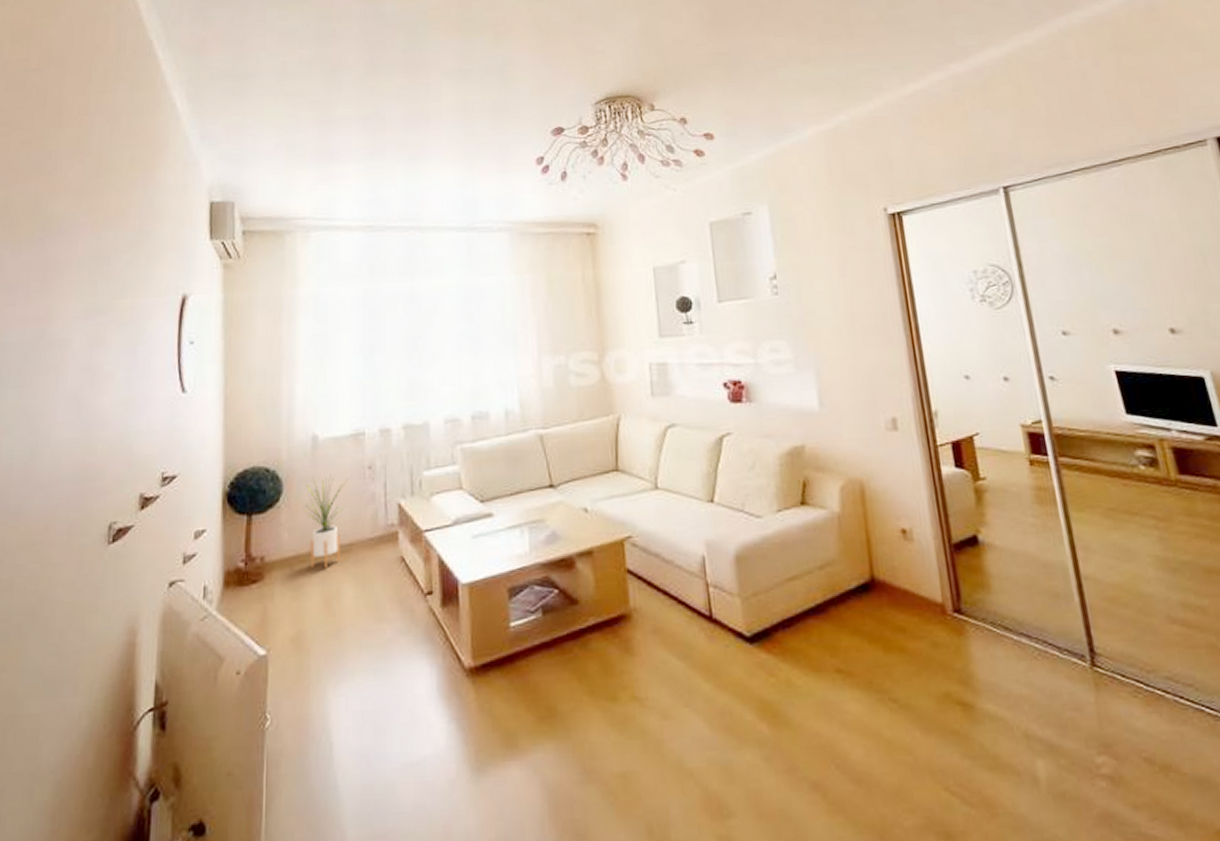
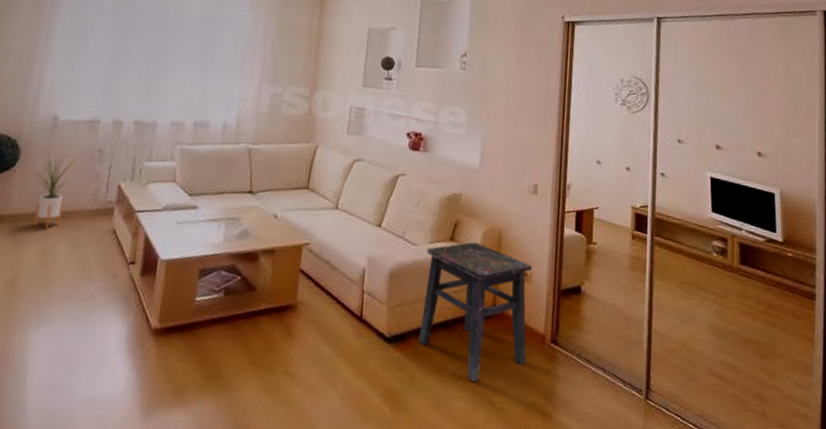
side table: none [775,501,926,677] -> present [418,242,532,382]

